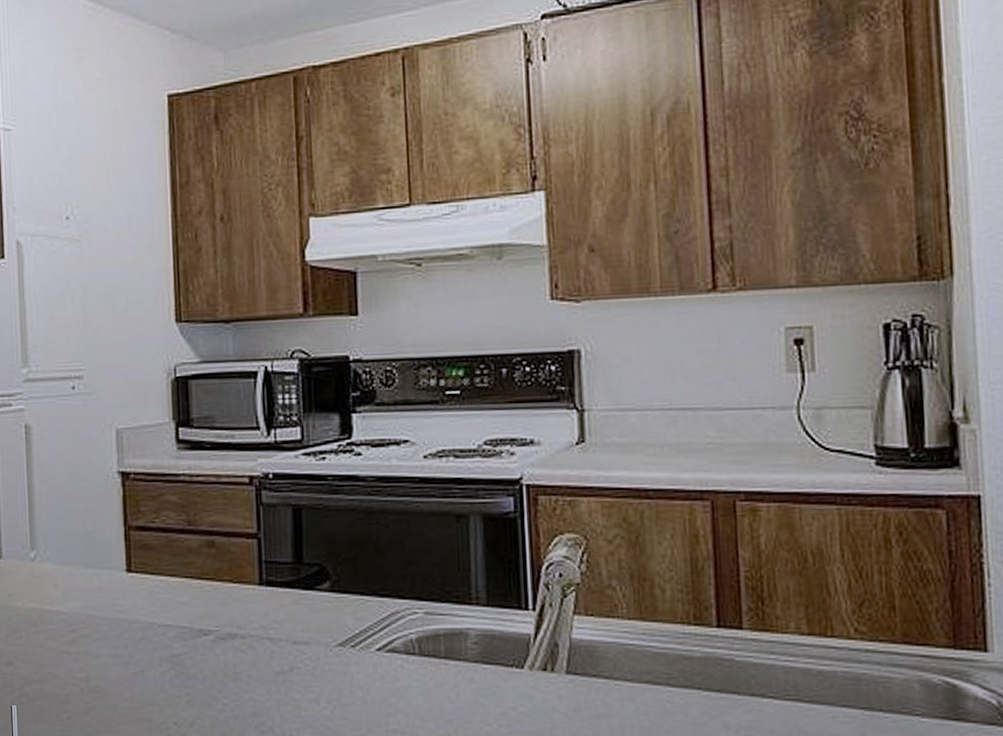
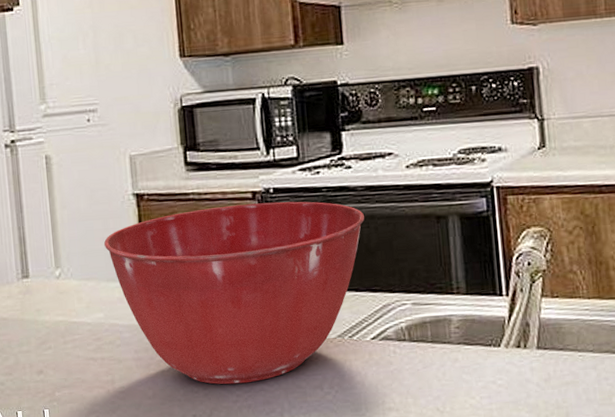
mixing bowl: none [85,489,375,691] -> present [104,201,365,385]

